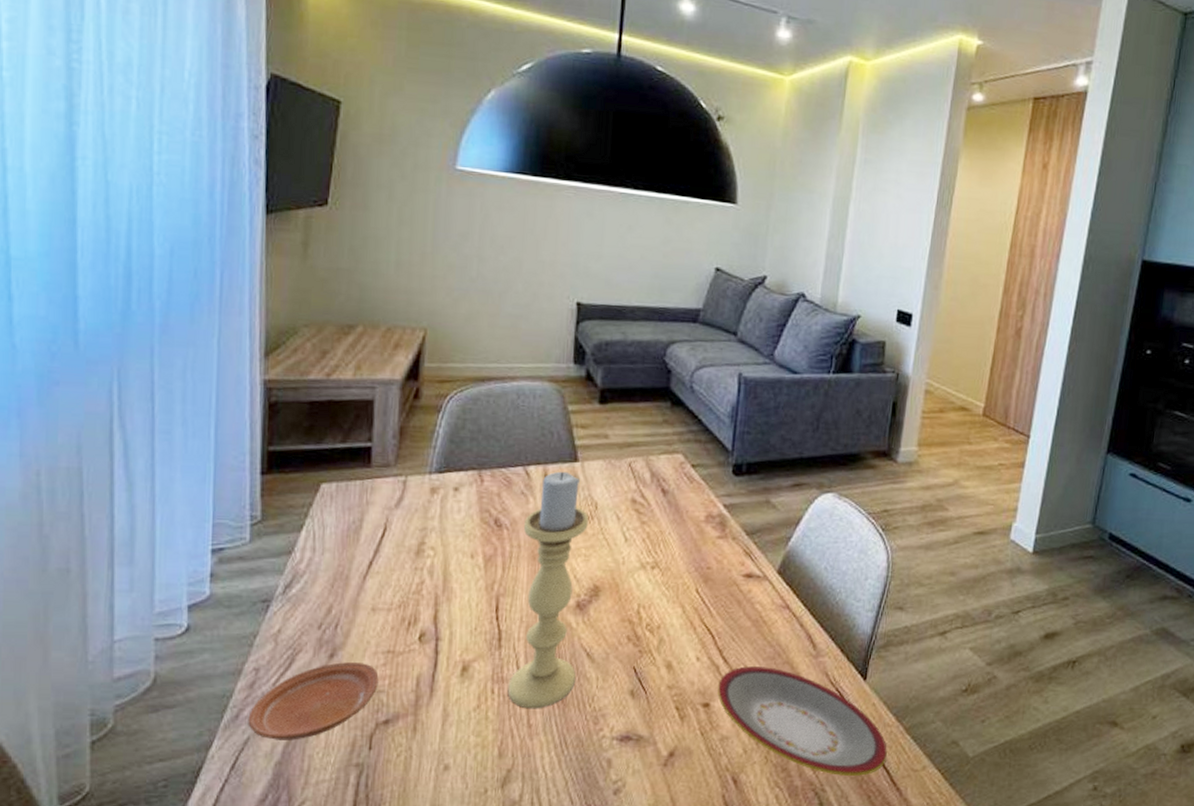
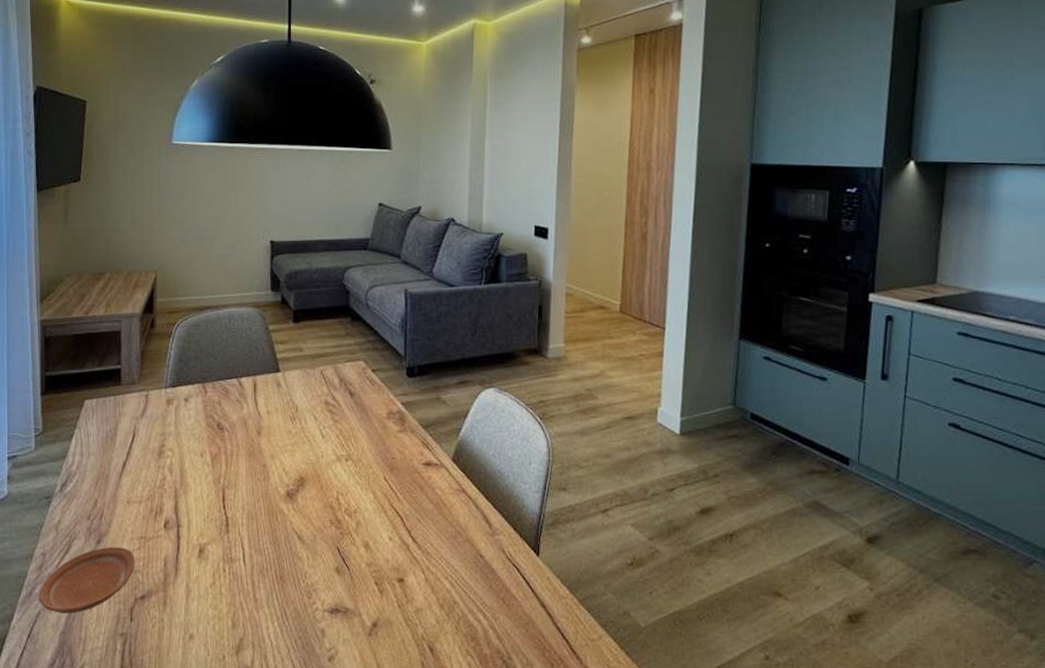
candle holder: present [508,471,588,709] -> none [236,381,291,585]
plate: present [717,666,887,776] -> none [410,545,565,645]

